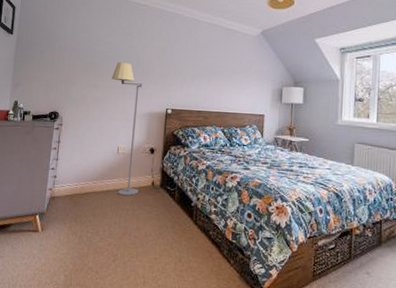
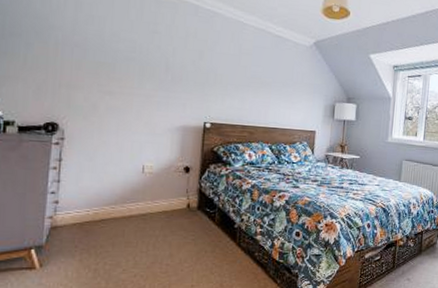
floor lamp: present [111,62,143,196] -> none [131,64,174,221]

